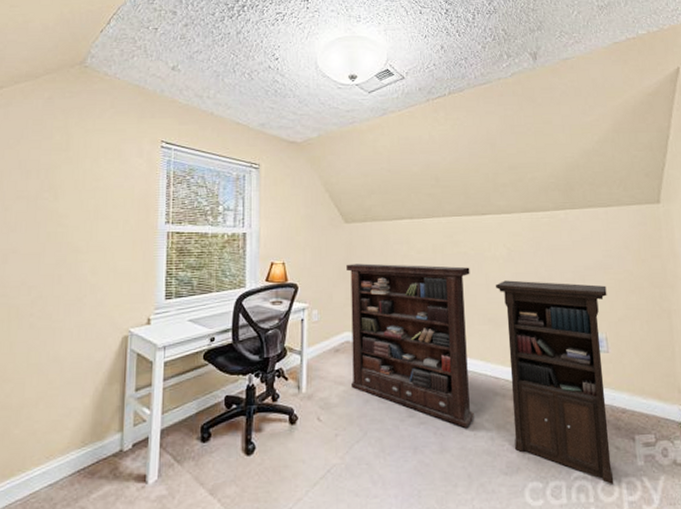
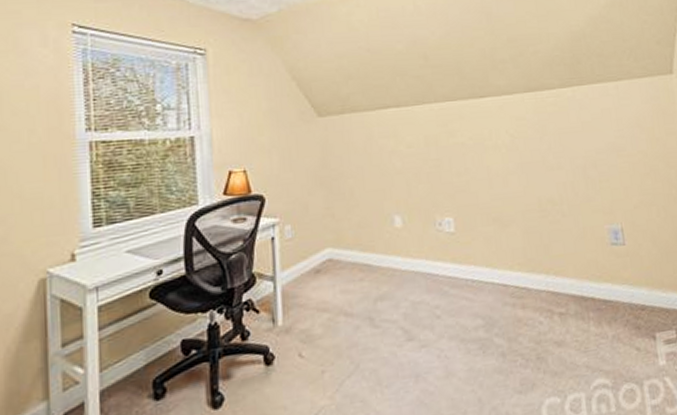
bookcase: present [346,263,614,486] -> none [323,160,636,391]

